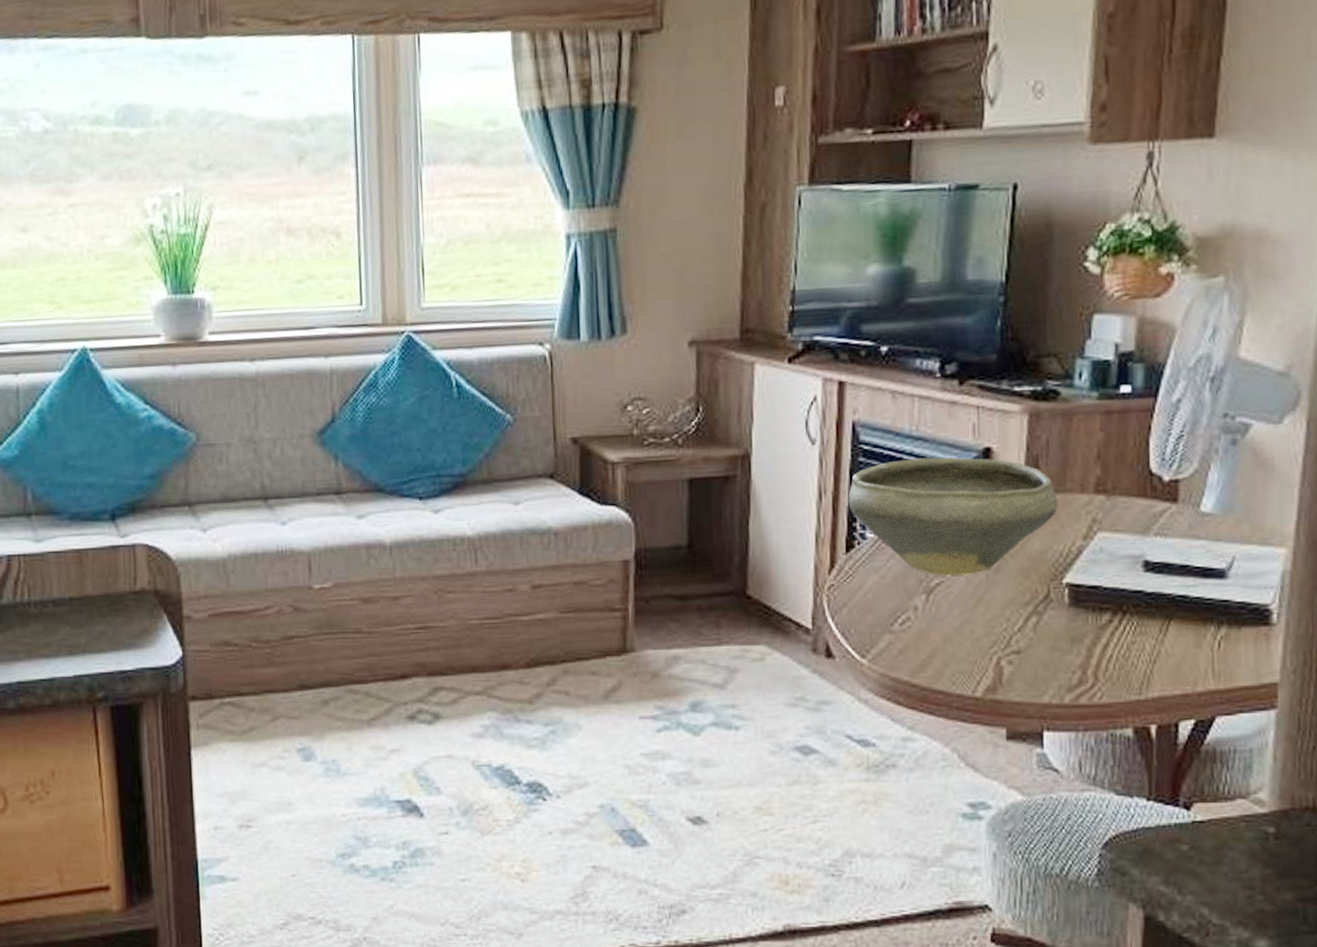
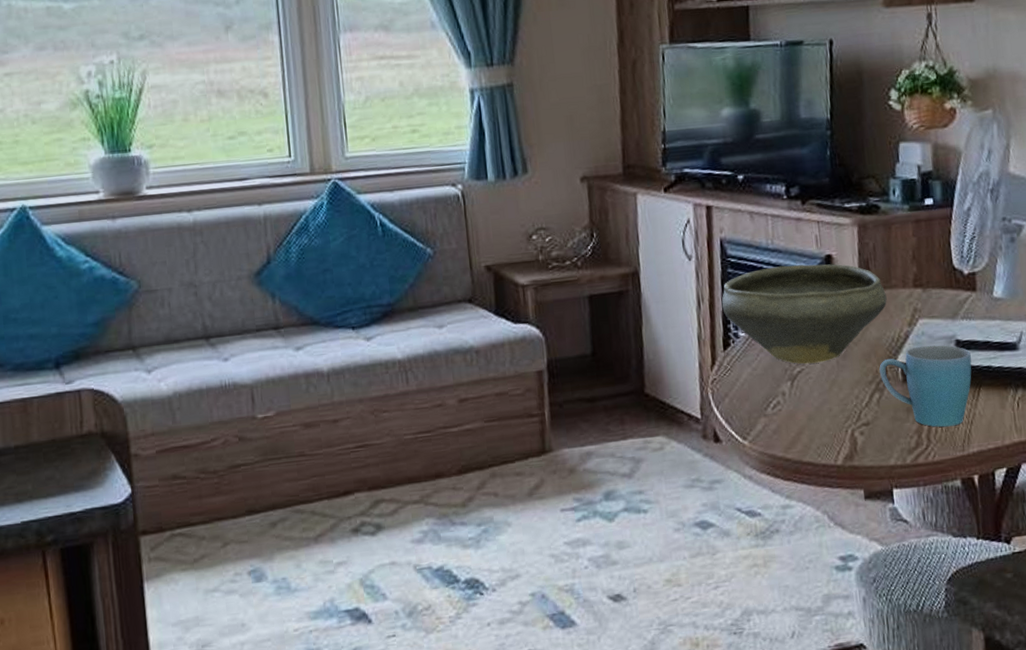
mug: none [1040,564,1162,664] -> present [879,345,972,427]

